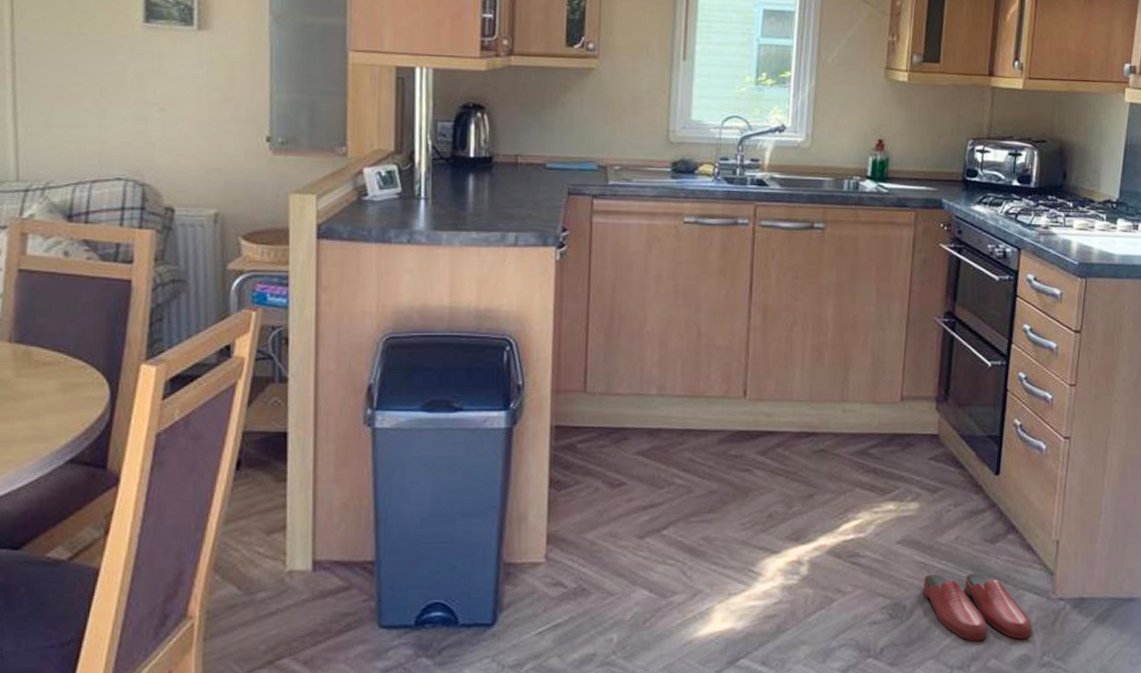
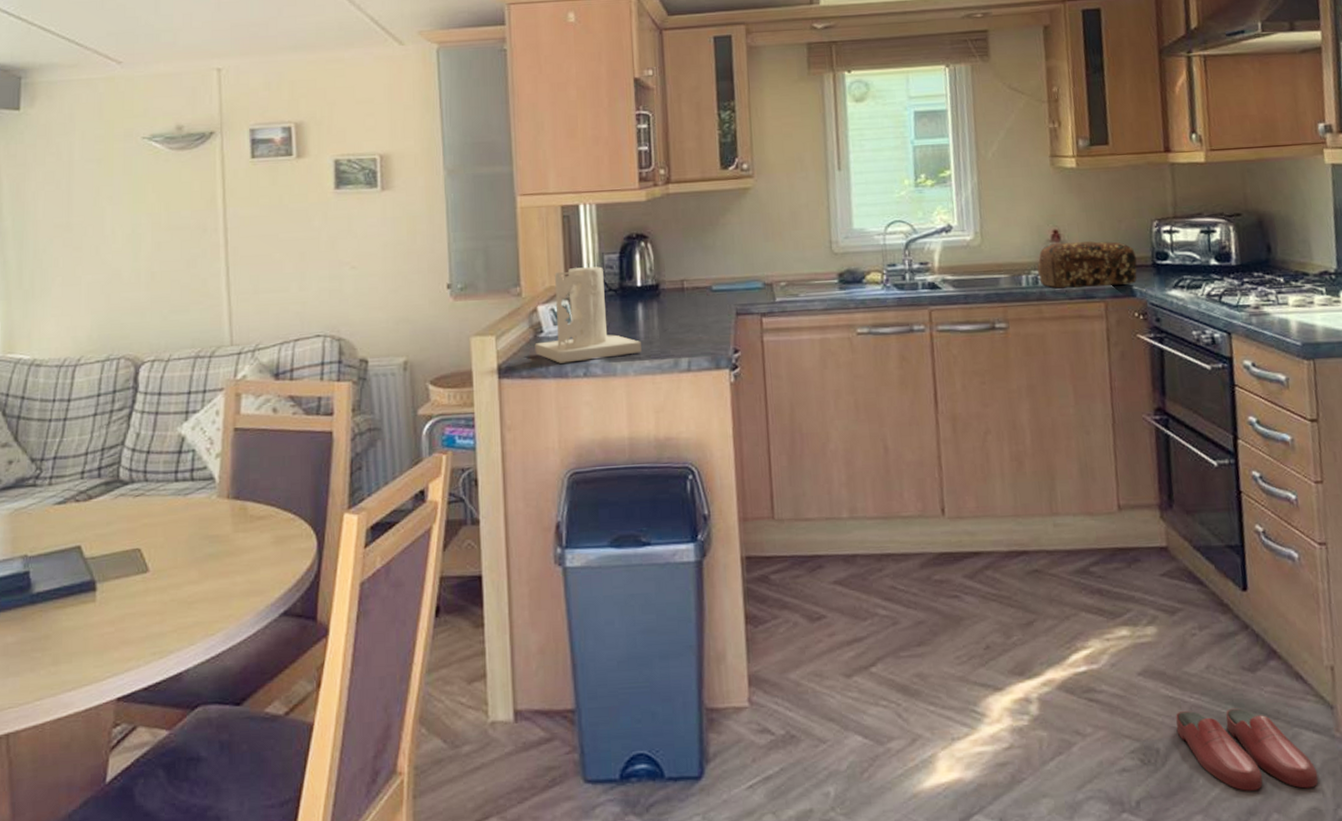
paper towel roll: none [358,132,469,228] -> present [535,266,642,363]
bread loaf: none [859,151,949,198] -> present [1037,240,1137,290]

